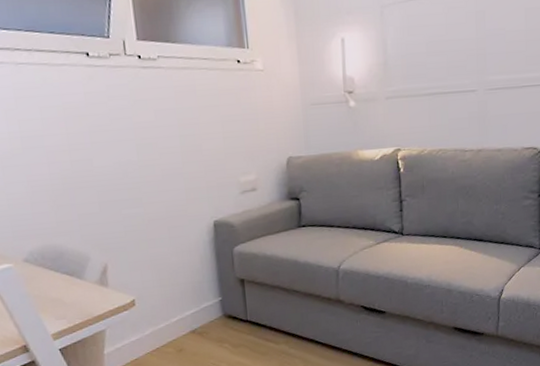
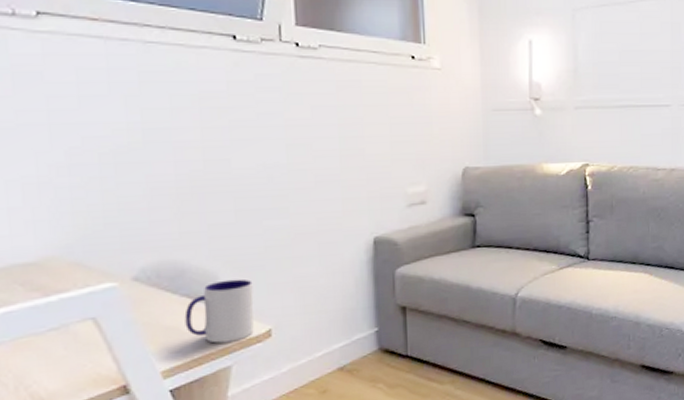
mug: none [65,258,121,312] -> present [184,279,254,343]

